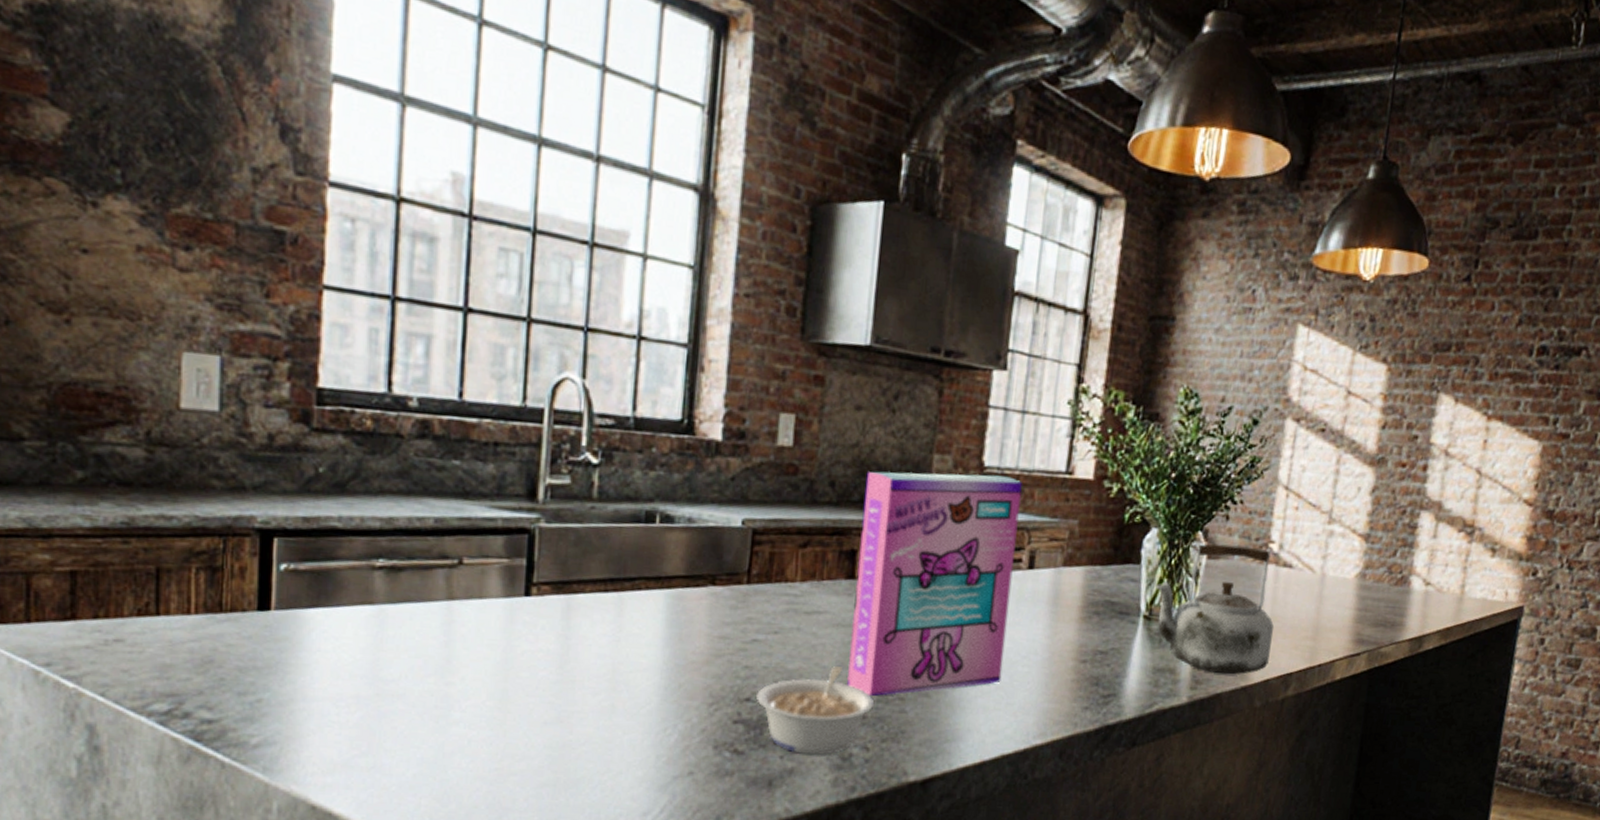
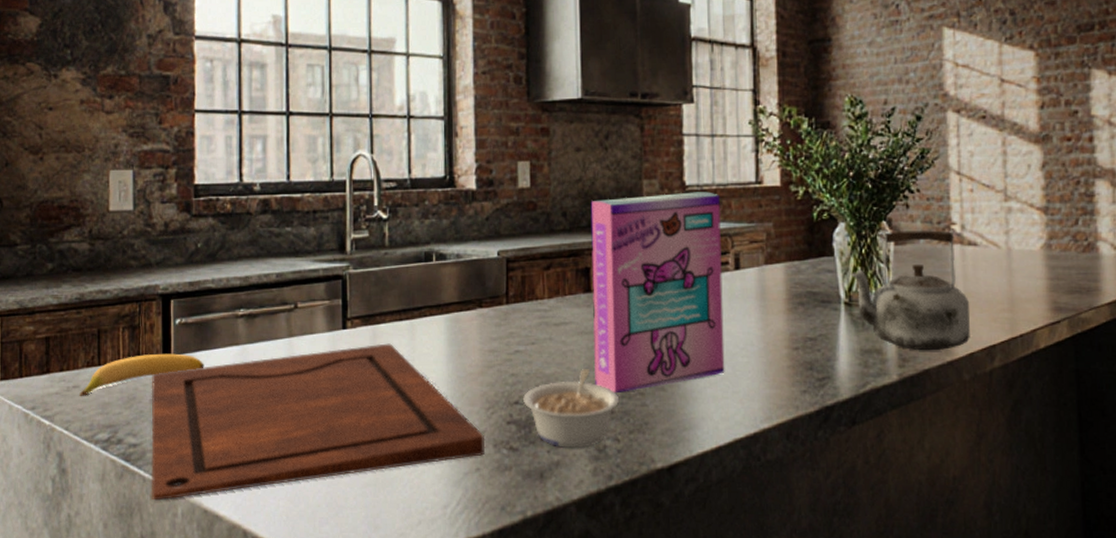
banana: none [124,606,321,654] -> present [79,353,204,396]
cutting board: none [232,617,704,792] -> present [151,343,486,501]

